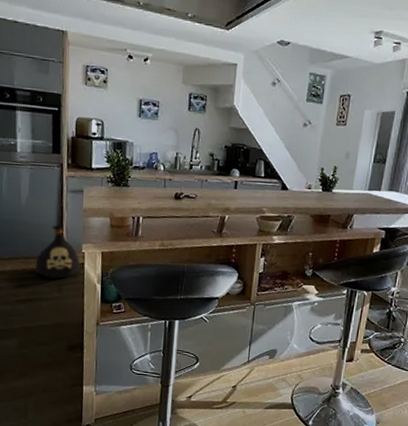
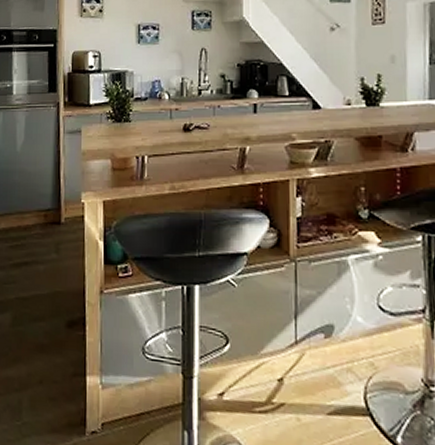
bag: present [35,224,81,279] -> none [30,171,81,236]

